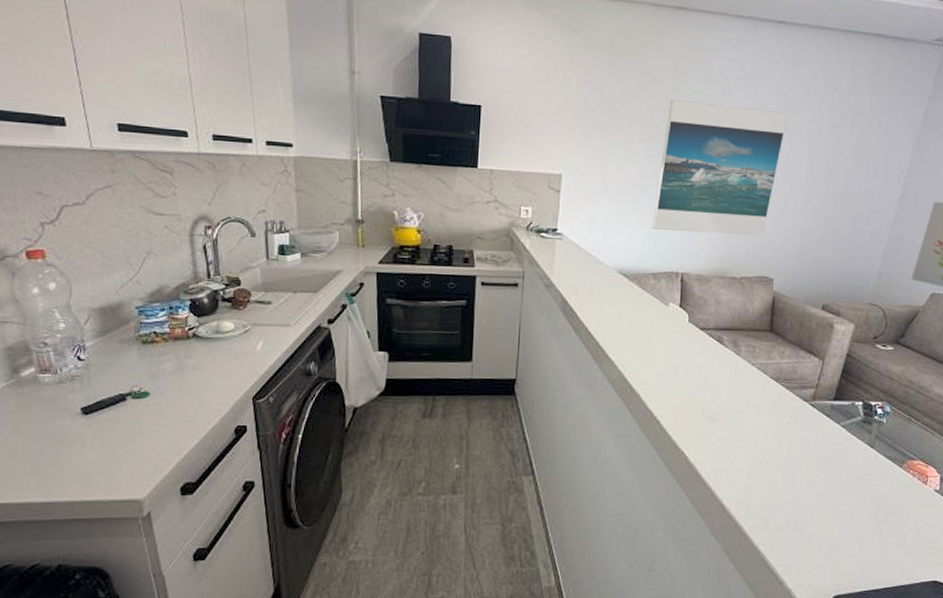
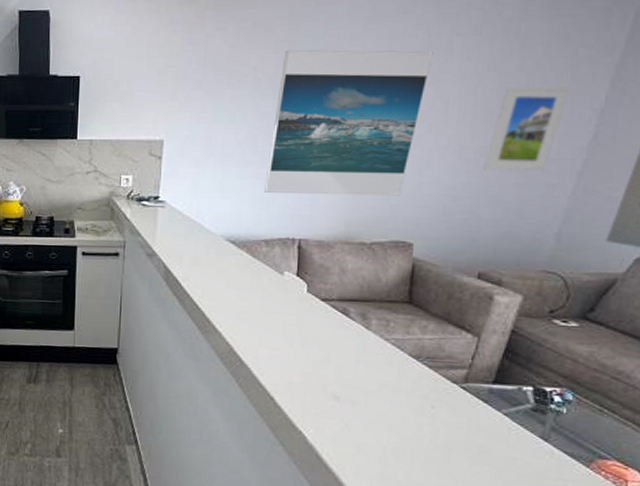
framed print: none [825,147,887,220] -> present [482,85,572,171]

